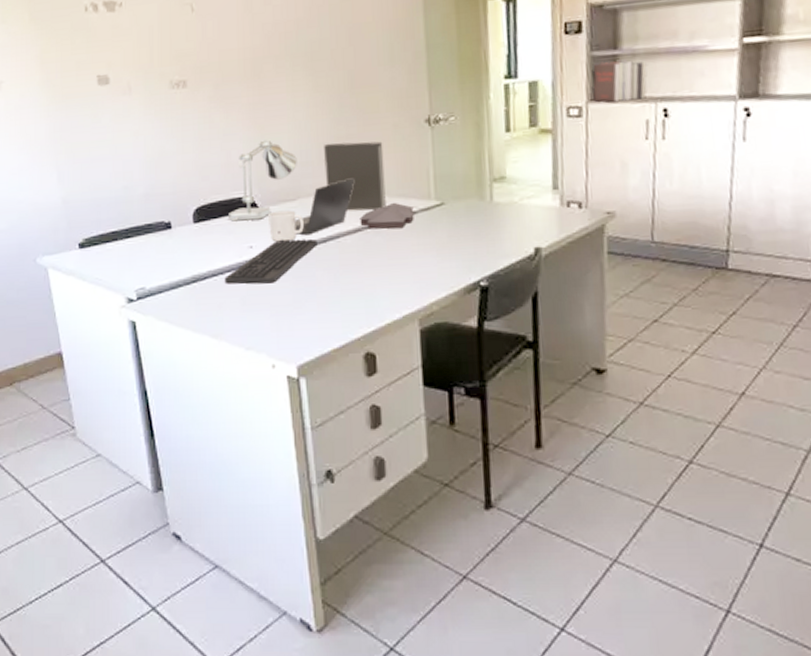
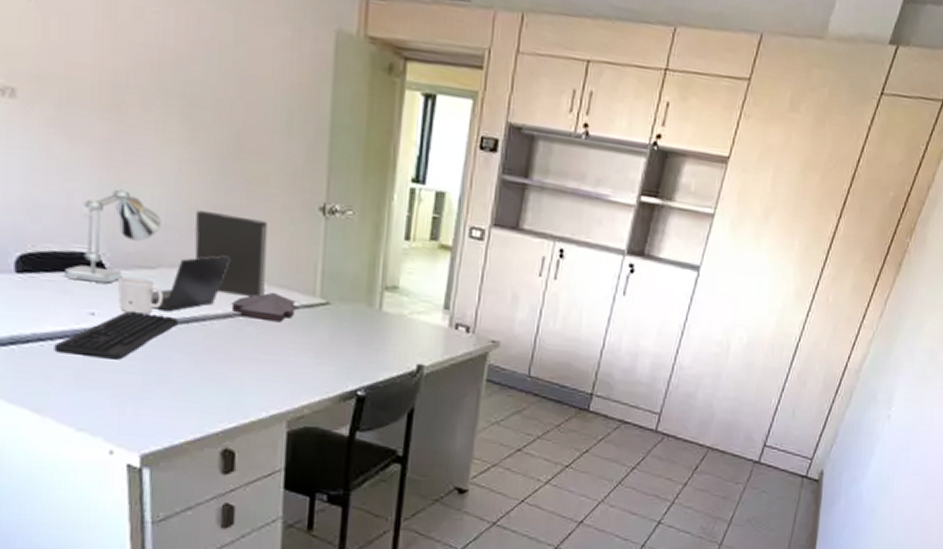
books: present [593,60,647,103] -> none [497,188,552,235]

